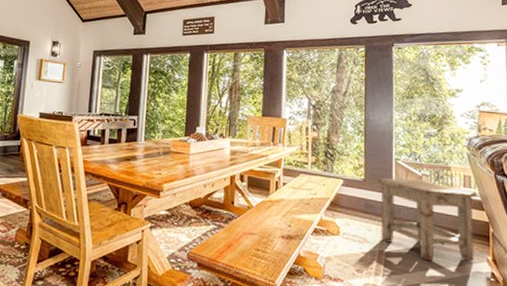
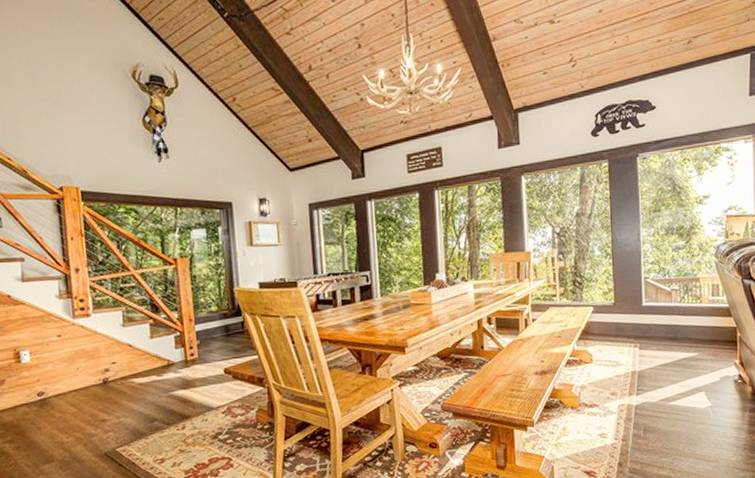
stool: present [377,178,477,262] -> none [627,295,725,374]

